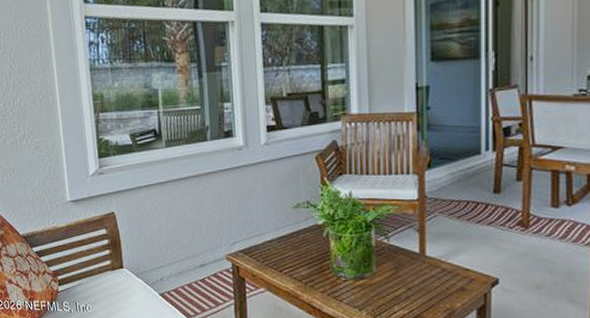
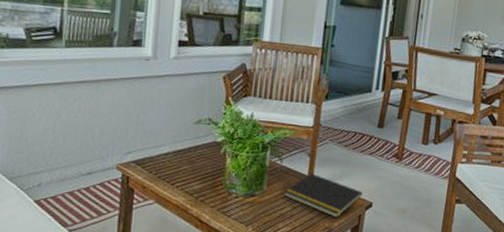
notepad: none [395,250,485,298] -> present [283,173,363,218]

